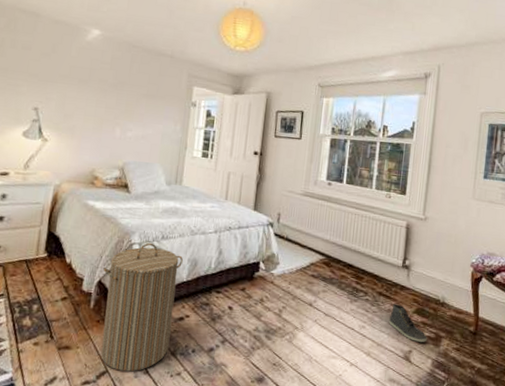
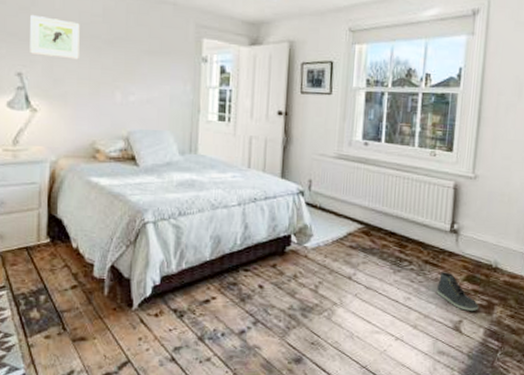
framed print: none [46,59,91,99] -> present [30,14,80,60]
laundry hamper: present [100,242,183,372] -> none [115,220,204,360]

